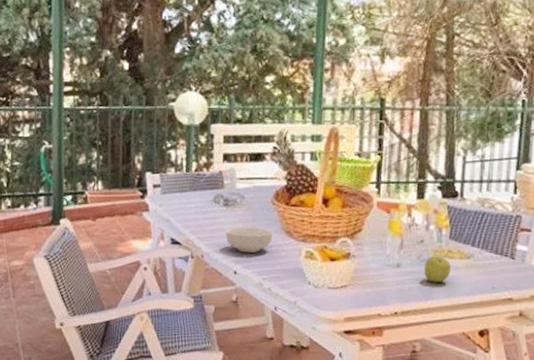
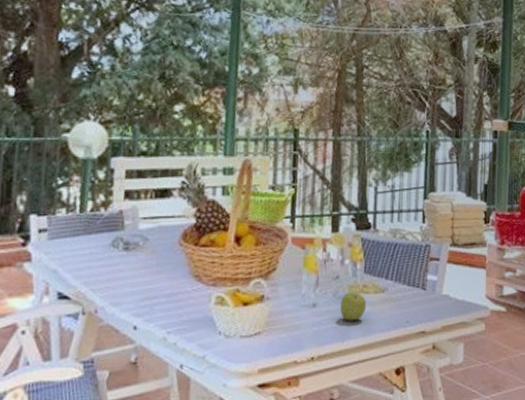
cereal bowl: present [225,226,273,253] -> none [124,273,180,304]

